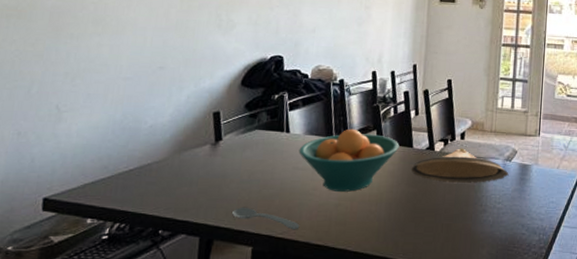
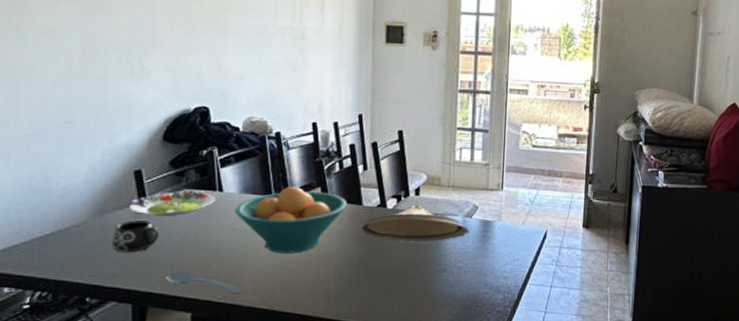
mug: none [187,158,231,188] -> present [111,220,160,253]
salad plate: none [206,131,282,155] -> present [130,190,215,217]

